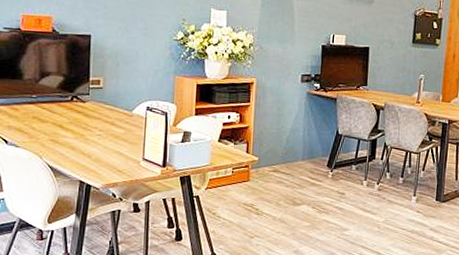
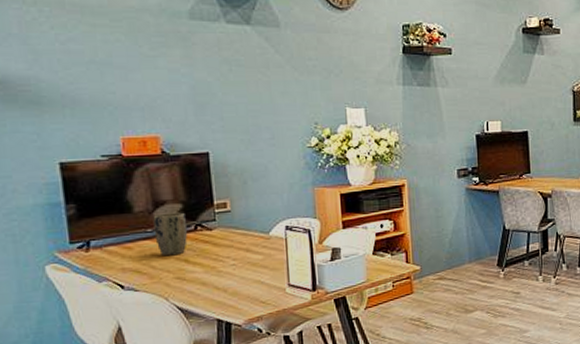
plant pot: none [38,83,66,121] -> present [153,212,188,256]

